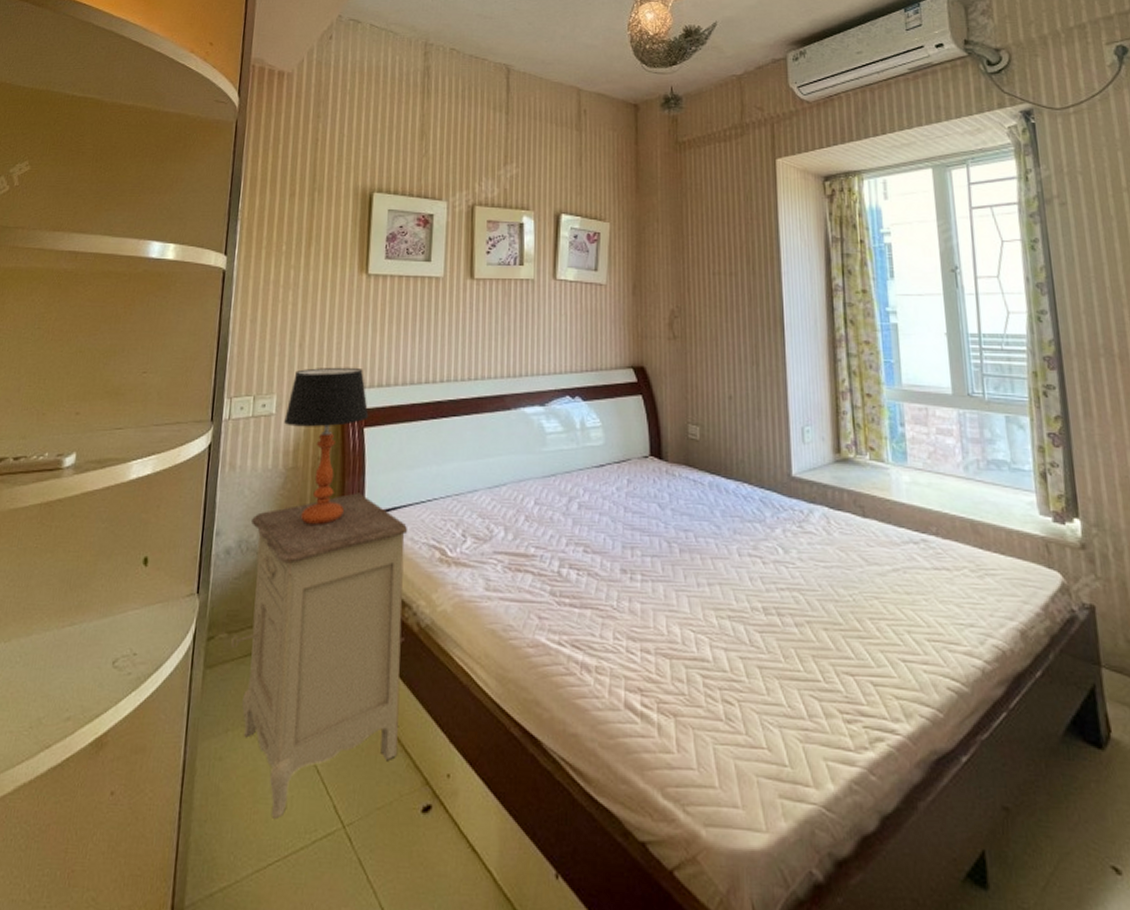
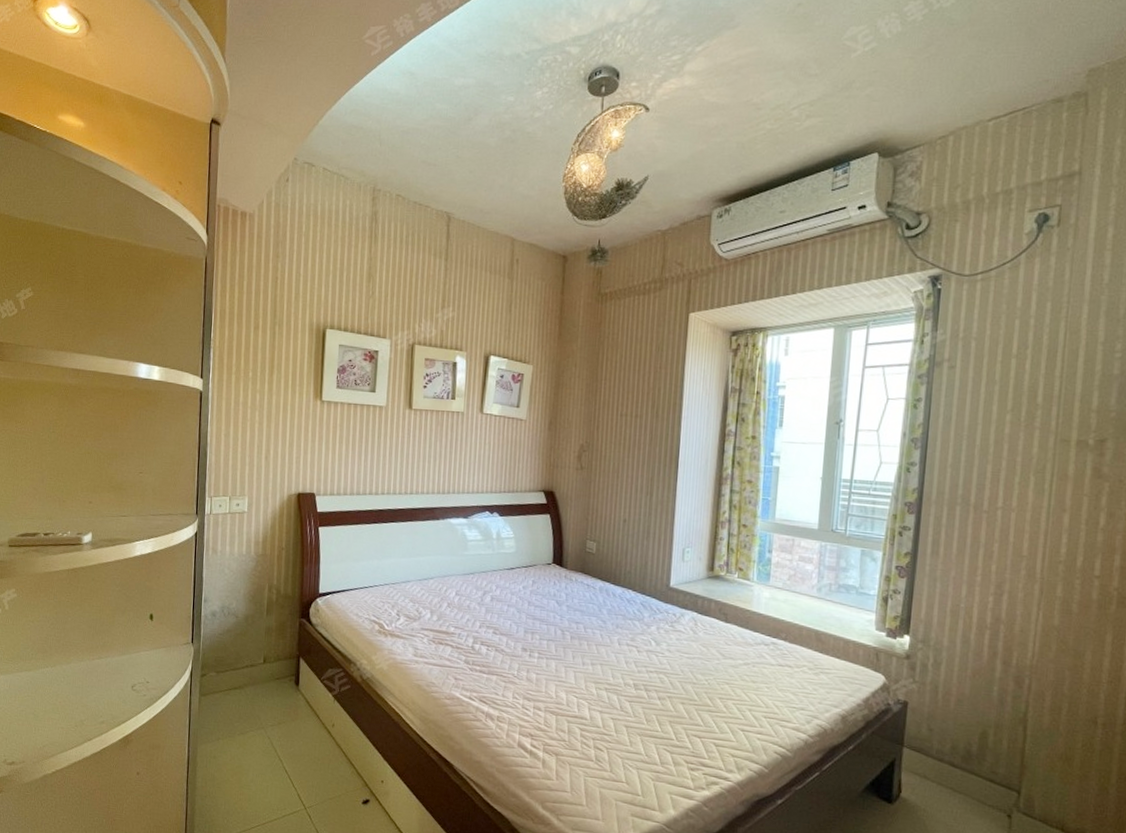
nightstand: present [231,493,408,819] -> none [219,577,354,799]
table lamp: present [284,367,369,525] -> none [254,477,323,600]

